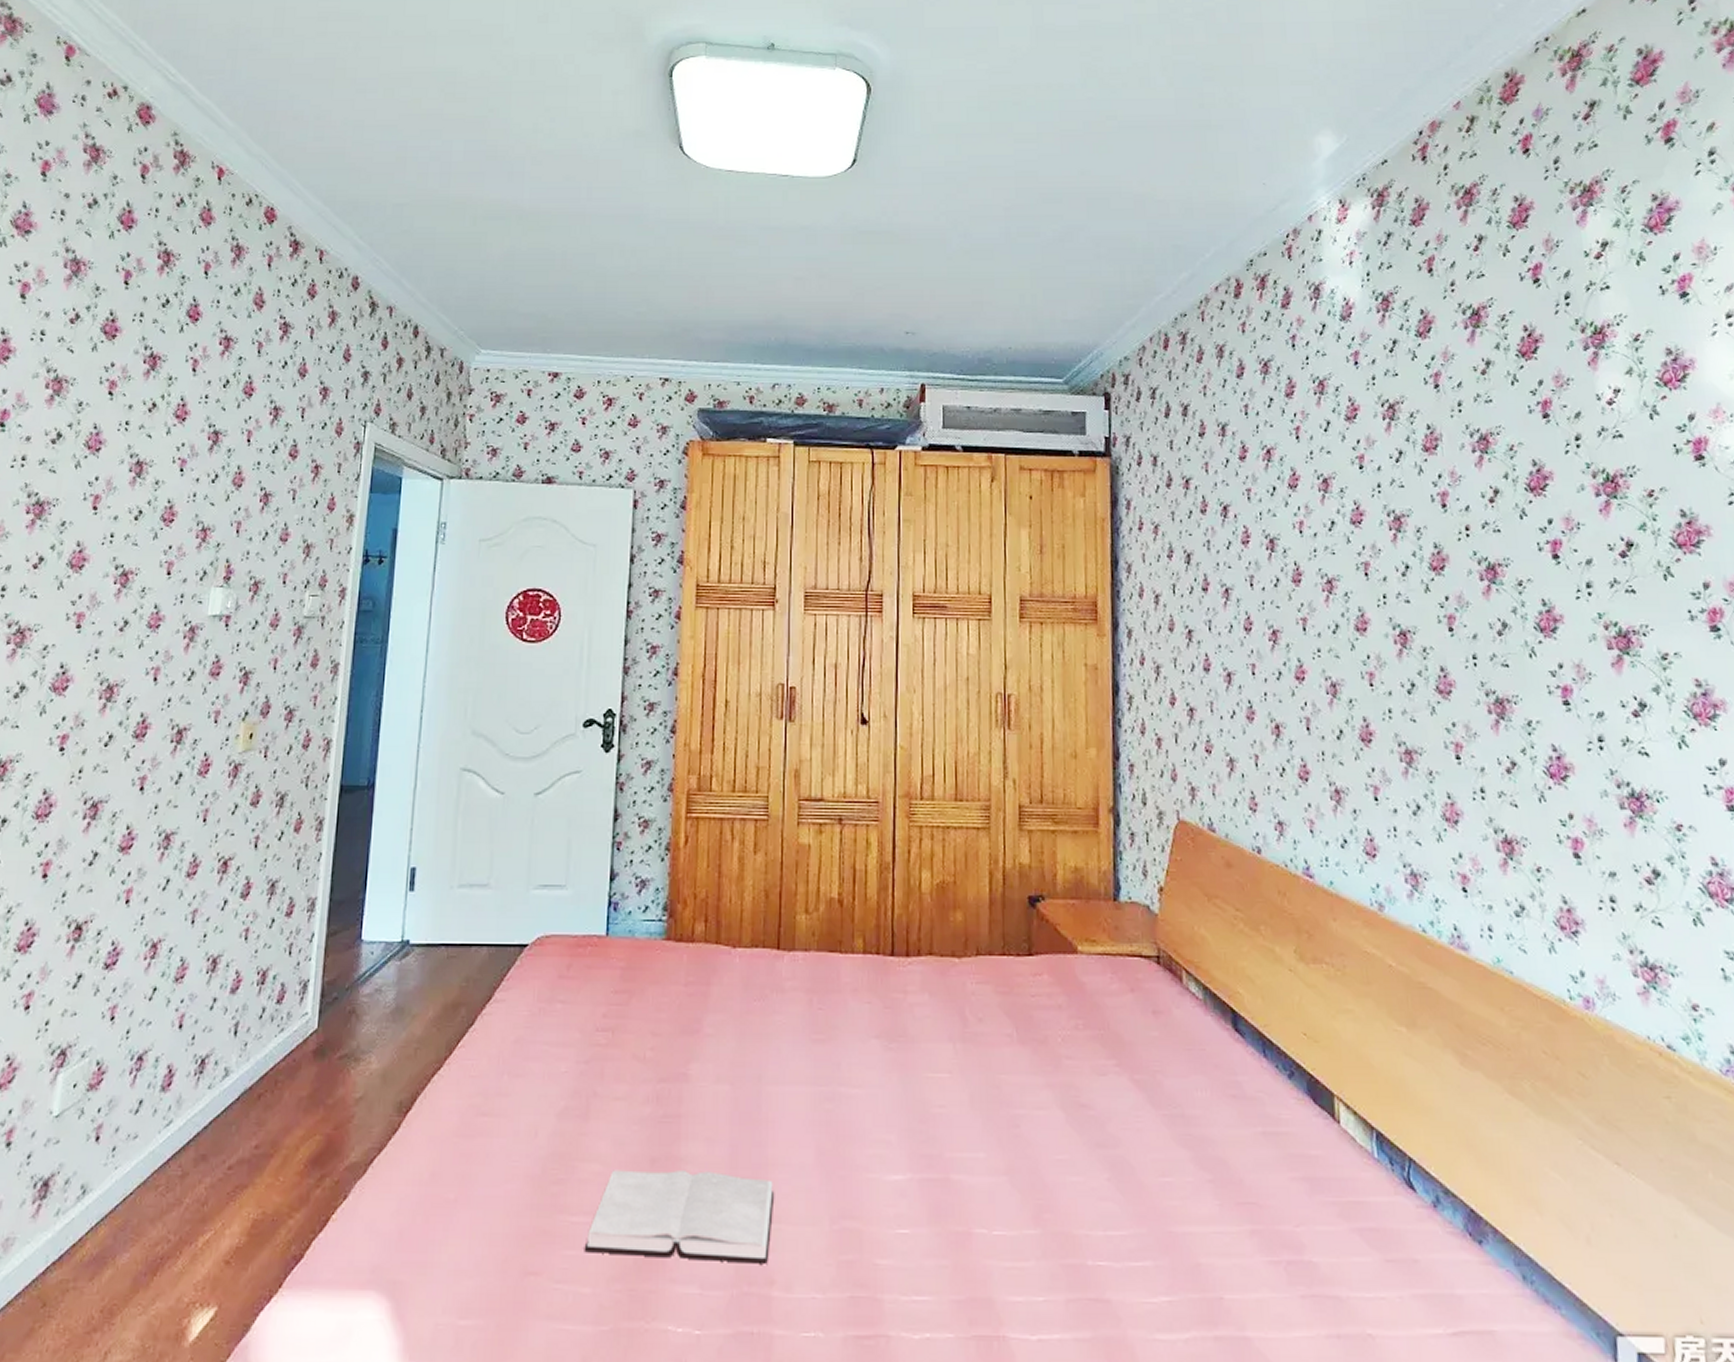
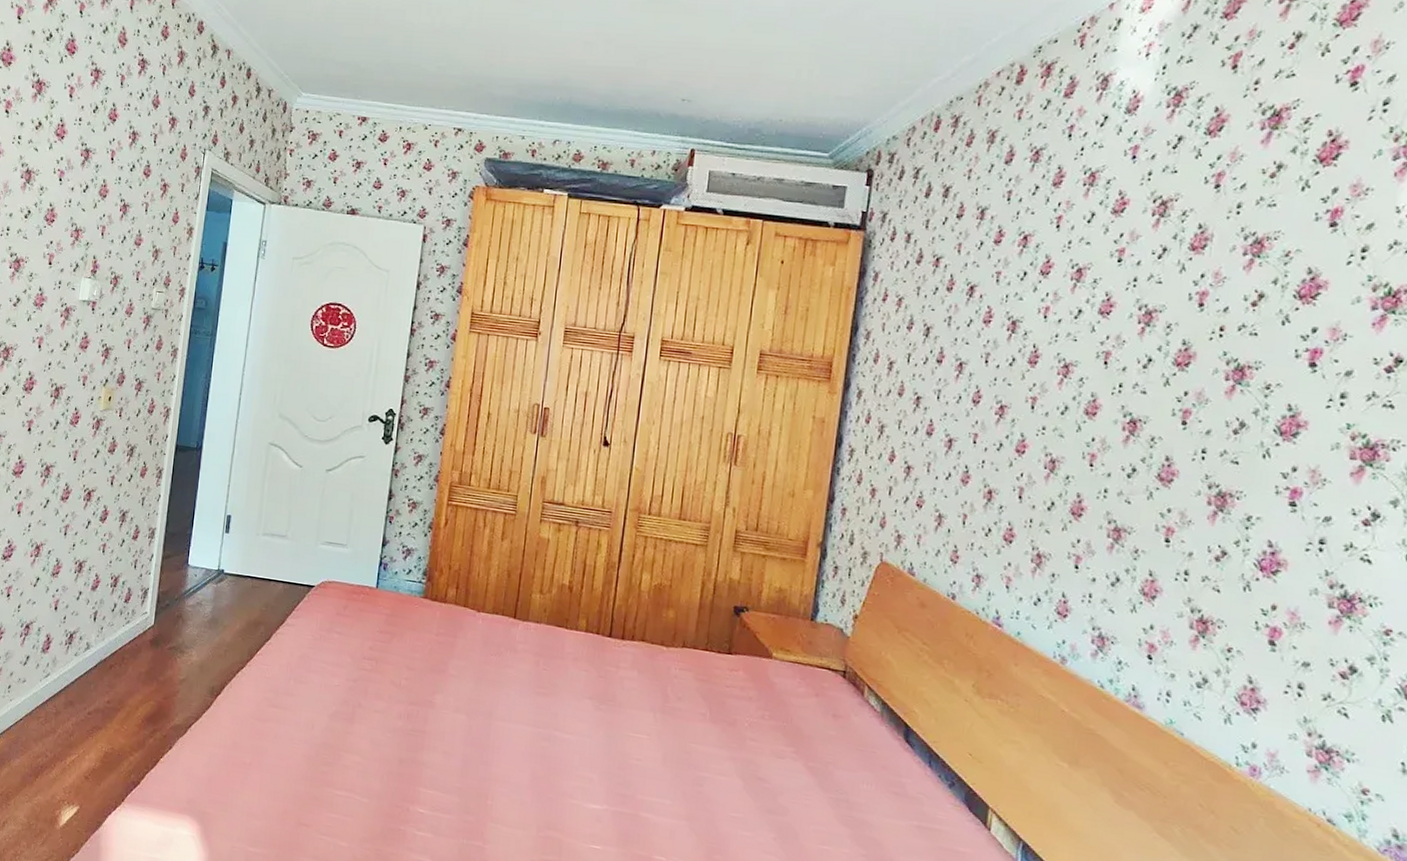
hardback book: present [584,1170,775,1264] -> none [344,762,495,851]

